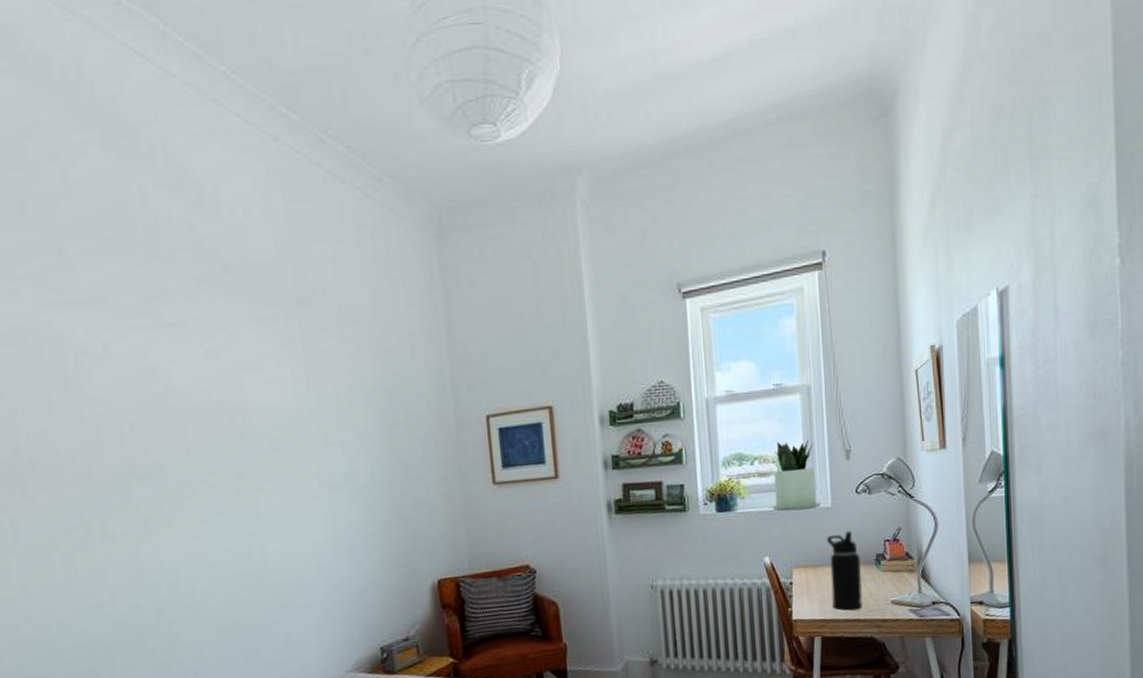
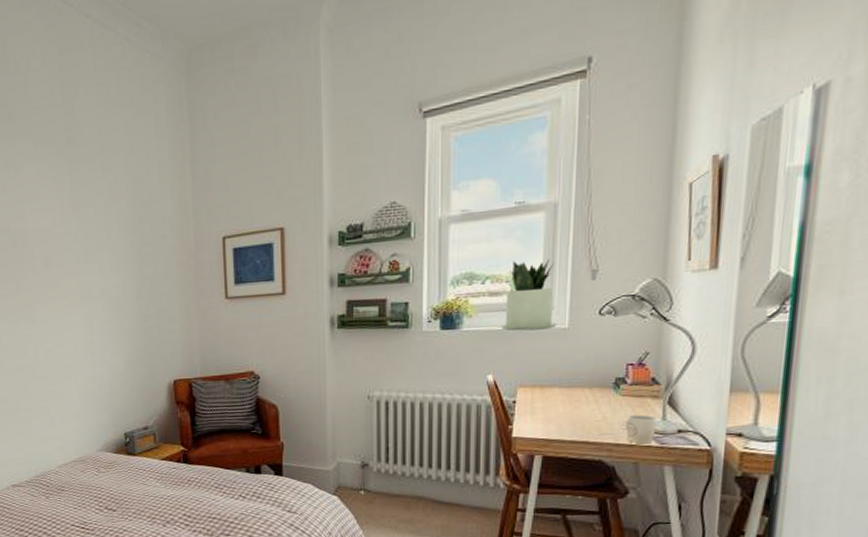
water bottle: present [827,530,863,611] -> none [558,352,596,433]
mug: none [888,588,915,618] -> present [624,414,657,444]

